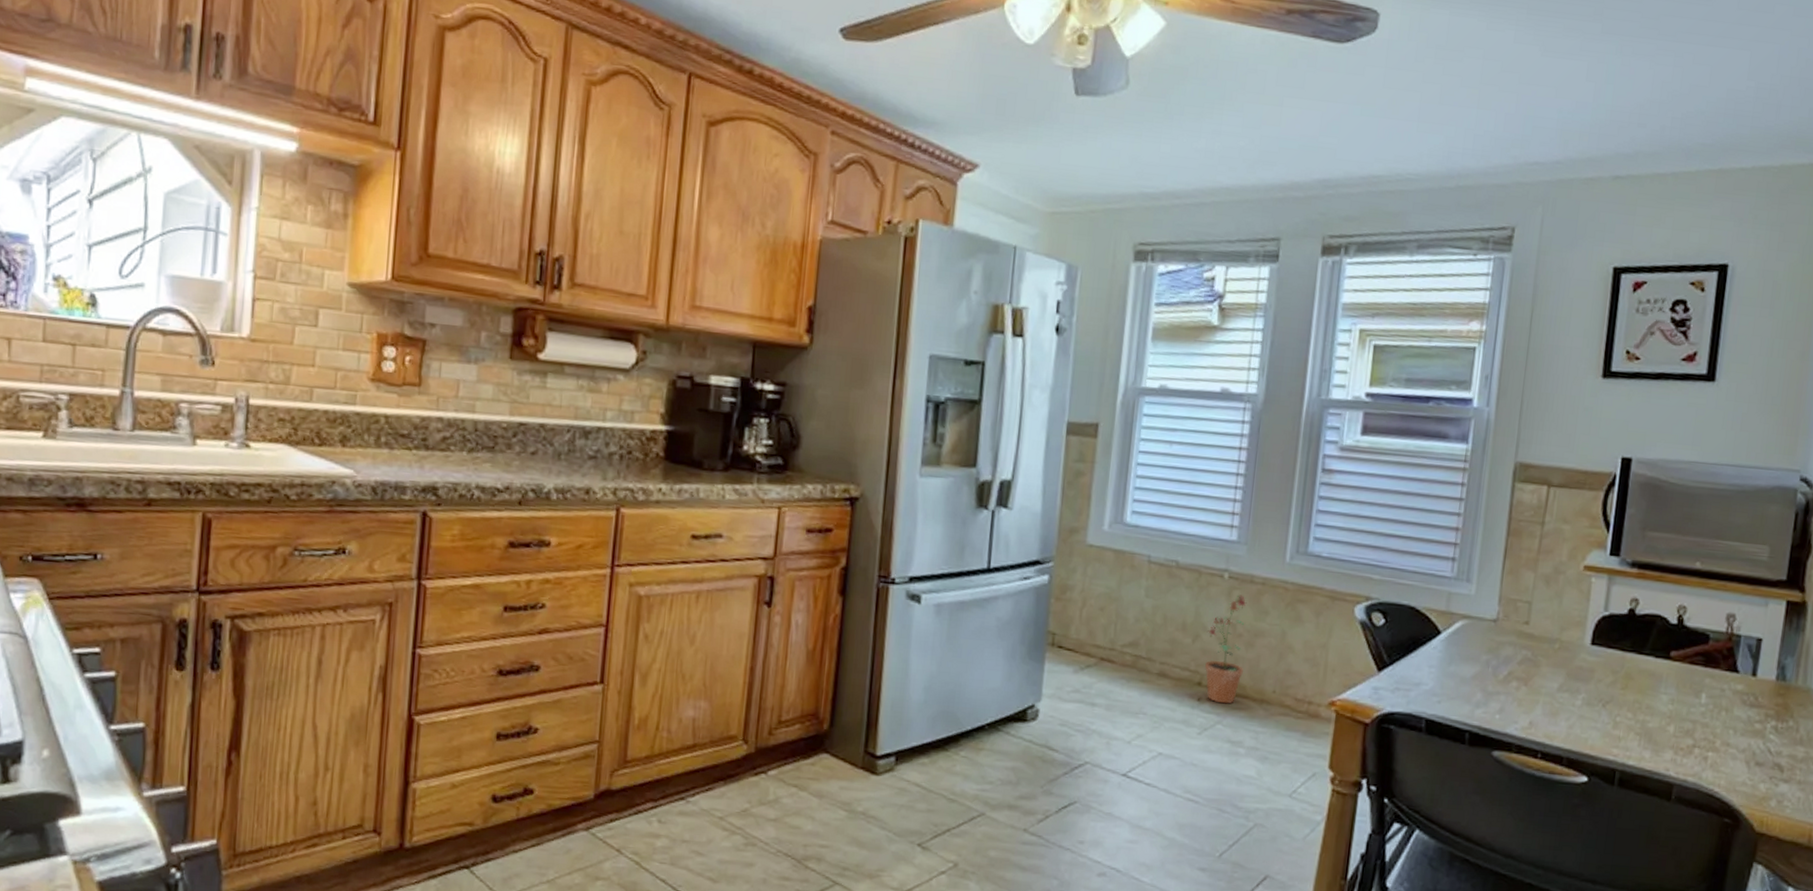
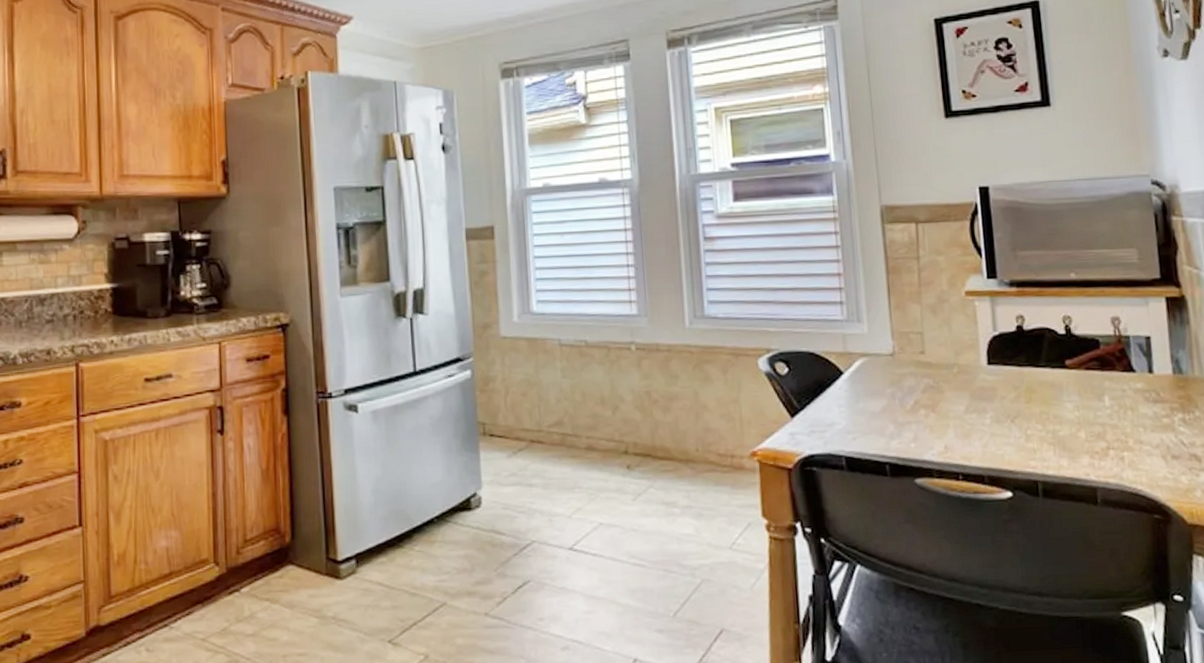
potted plant: present [1204,594,1247,704] -> none [624,363,665,468]

